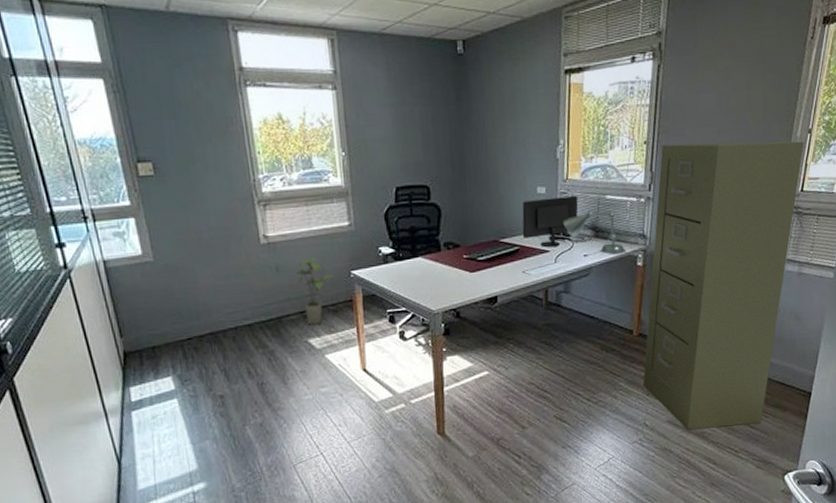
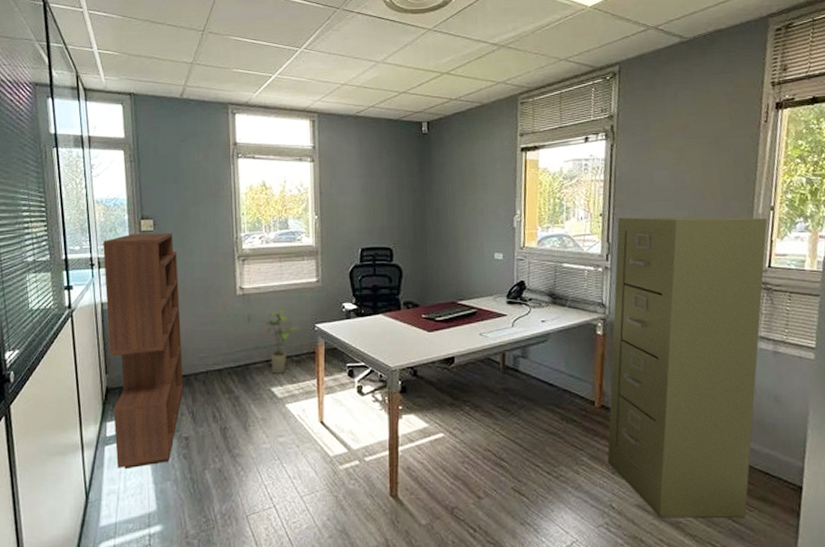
bookshelf: none [94,177,212,433] -> present [103,232,184,470]
computer monitor: present [522,196,579,248] -> none [480,263,535,312]
desk lamp: present [562,210,627,255] -> none [519,277,586,322]

